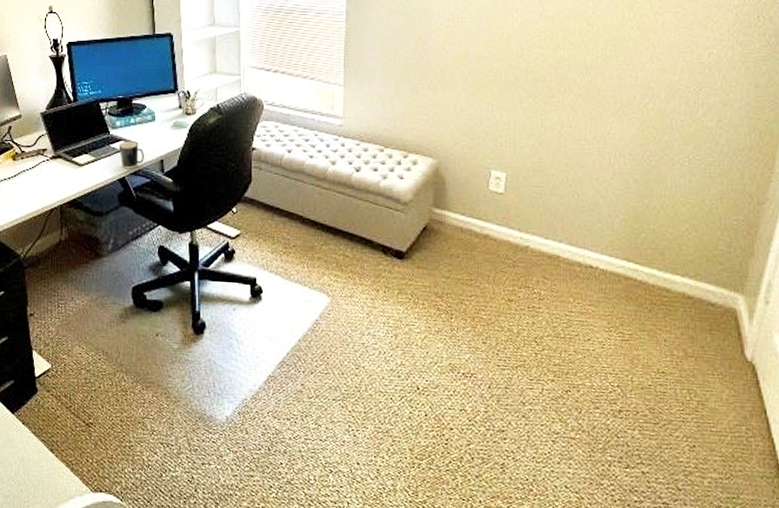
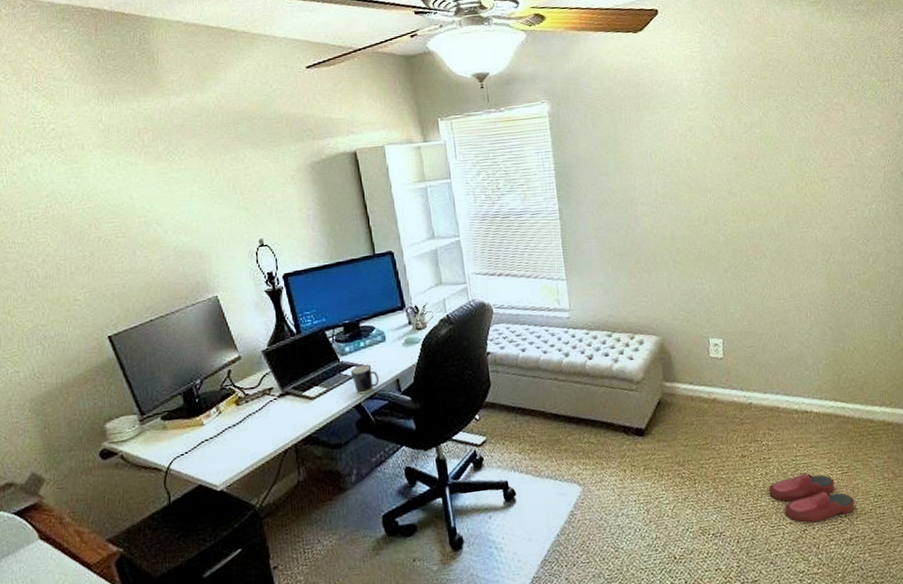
slippers: none [532,330,633,386] -> present [768,472,855,523]

